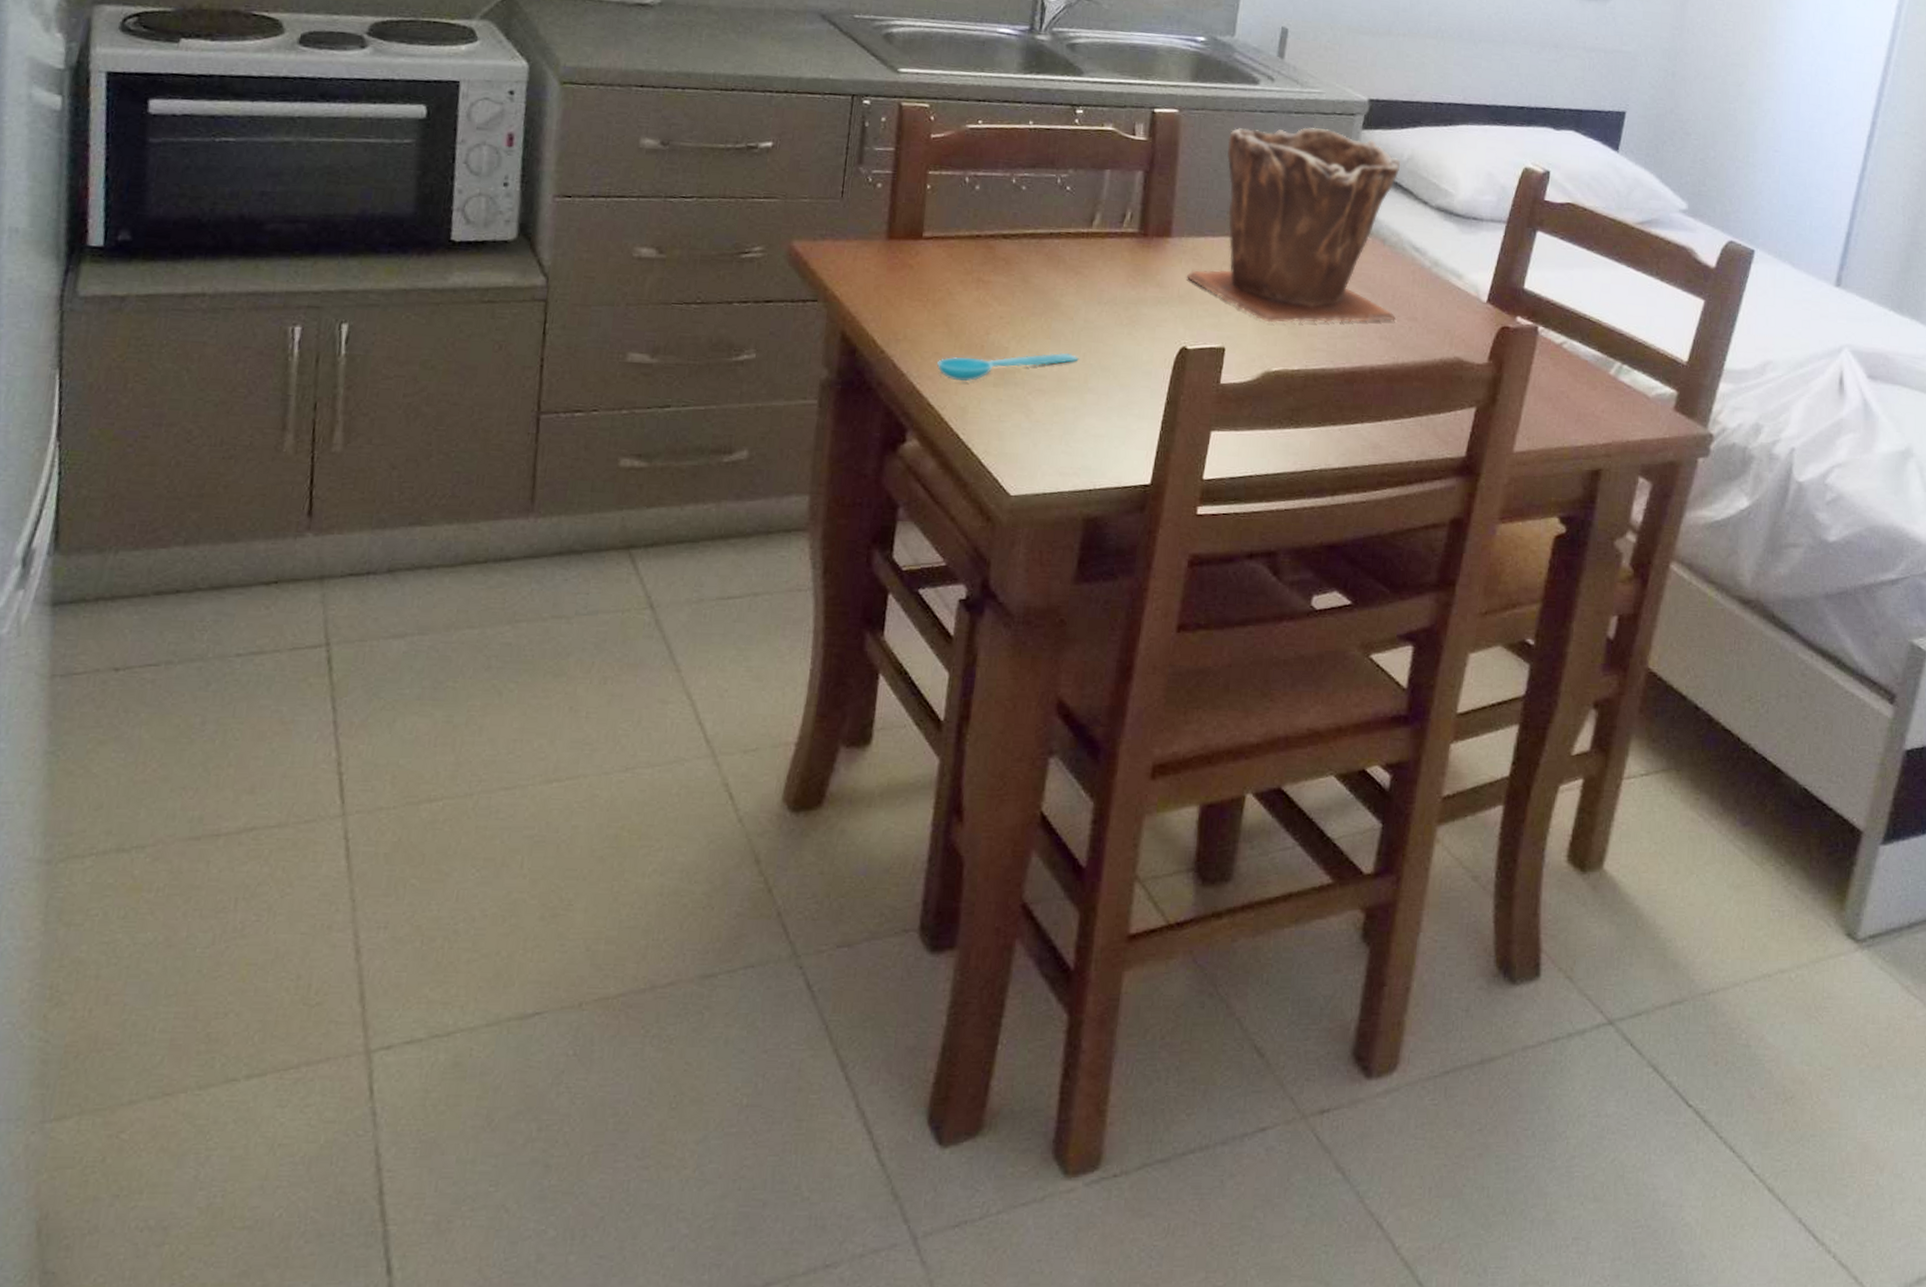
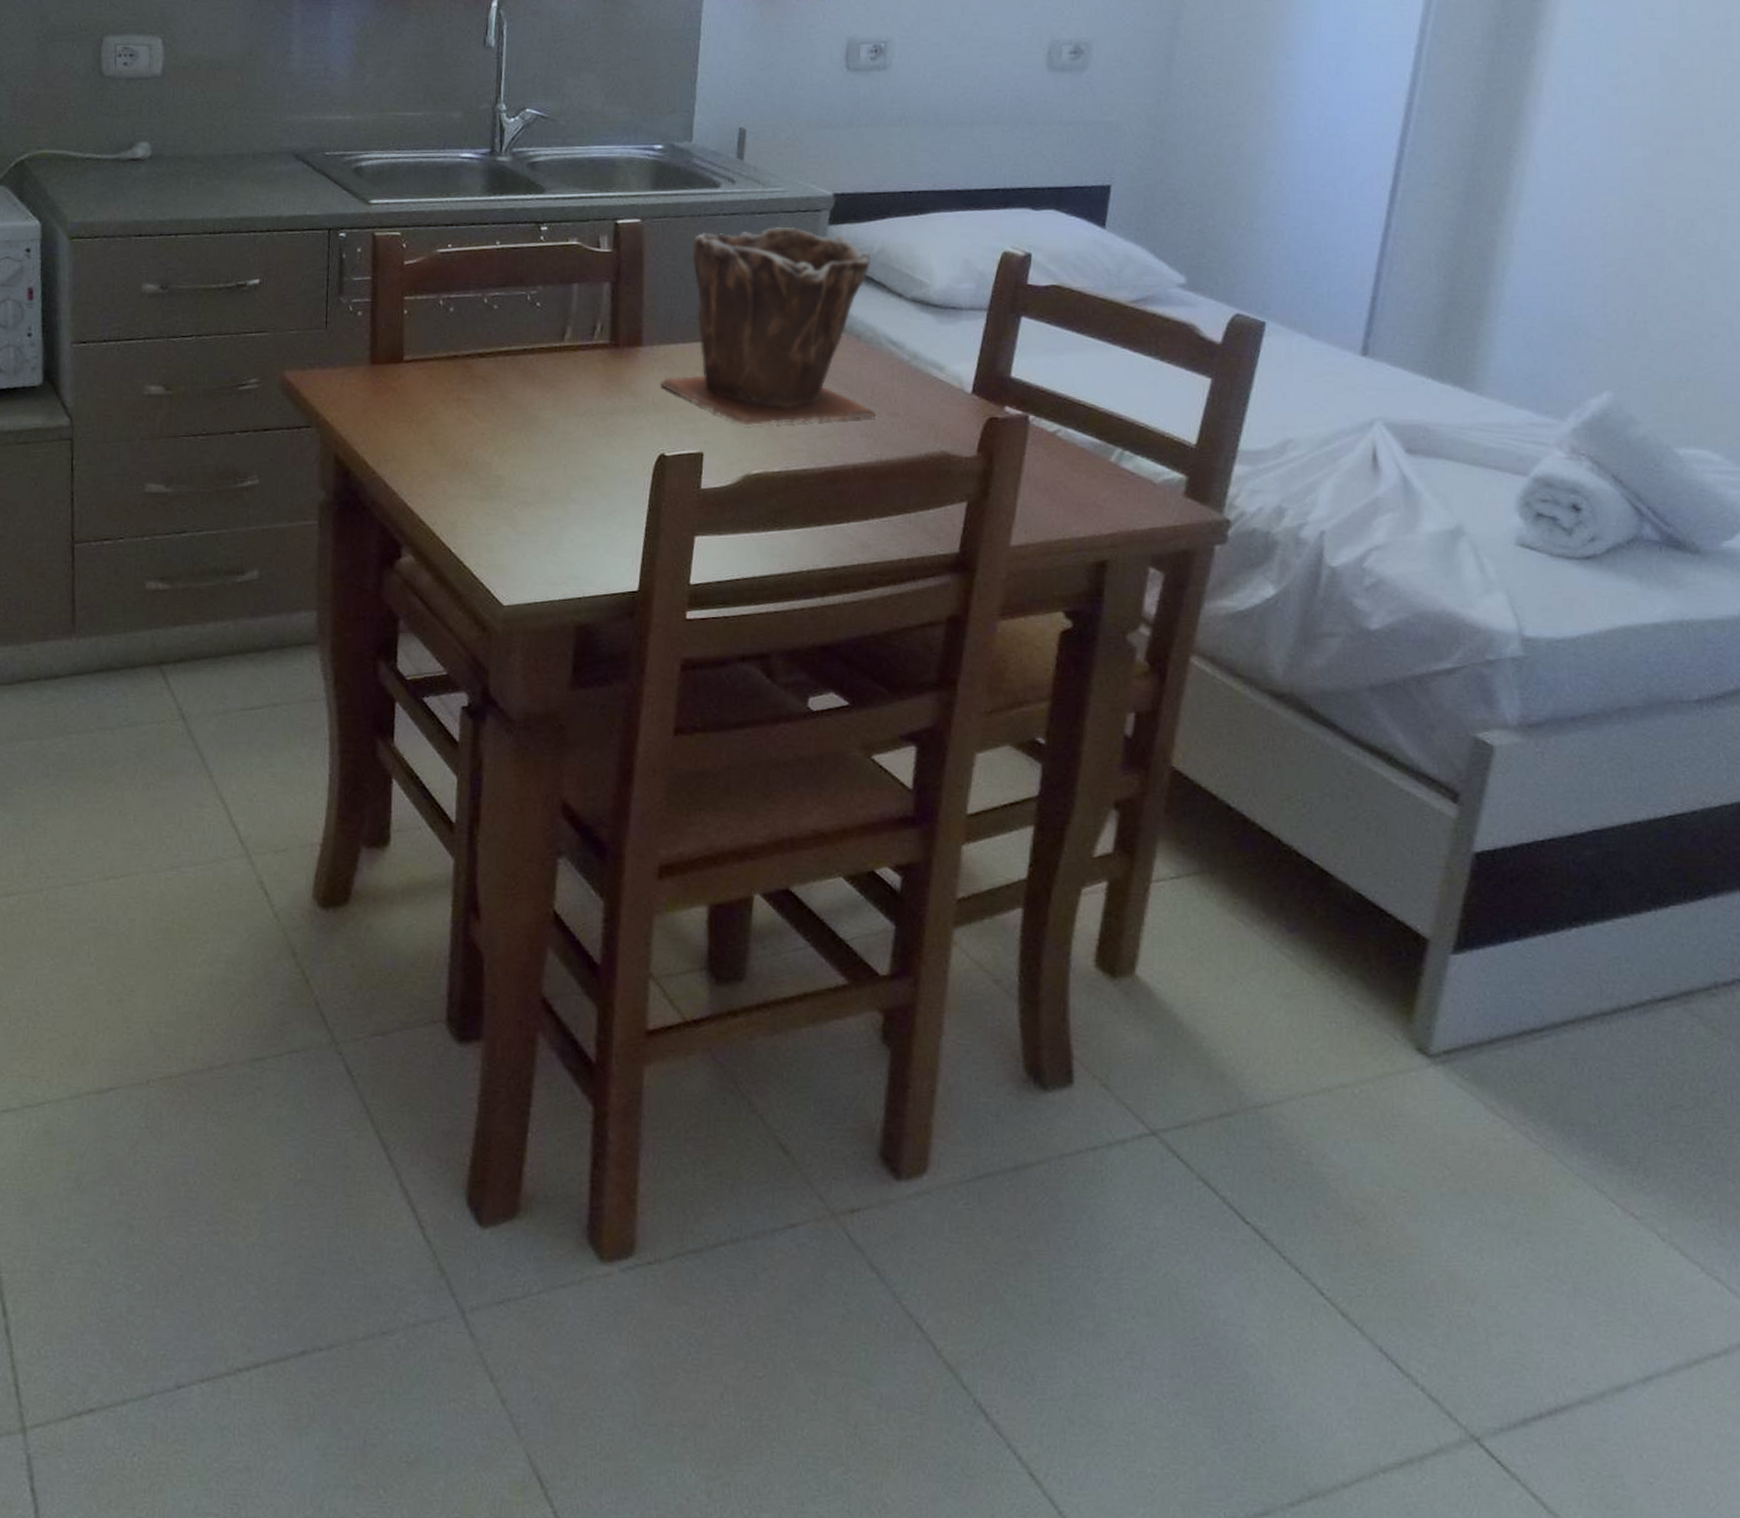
spoon: present [937,353,1079,382] -> none [426,466,560,498]

